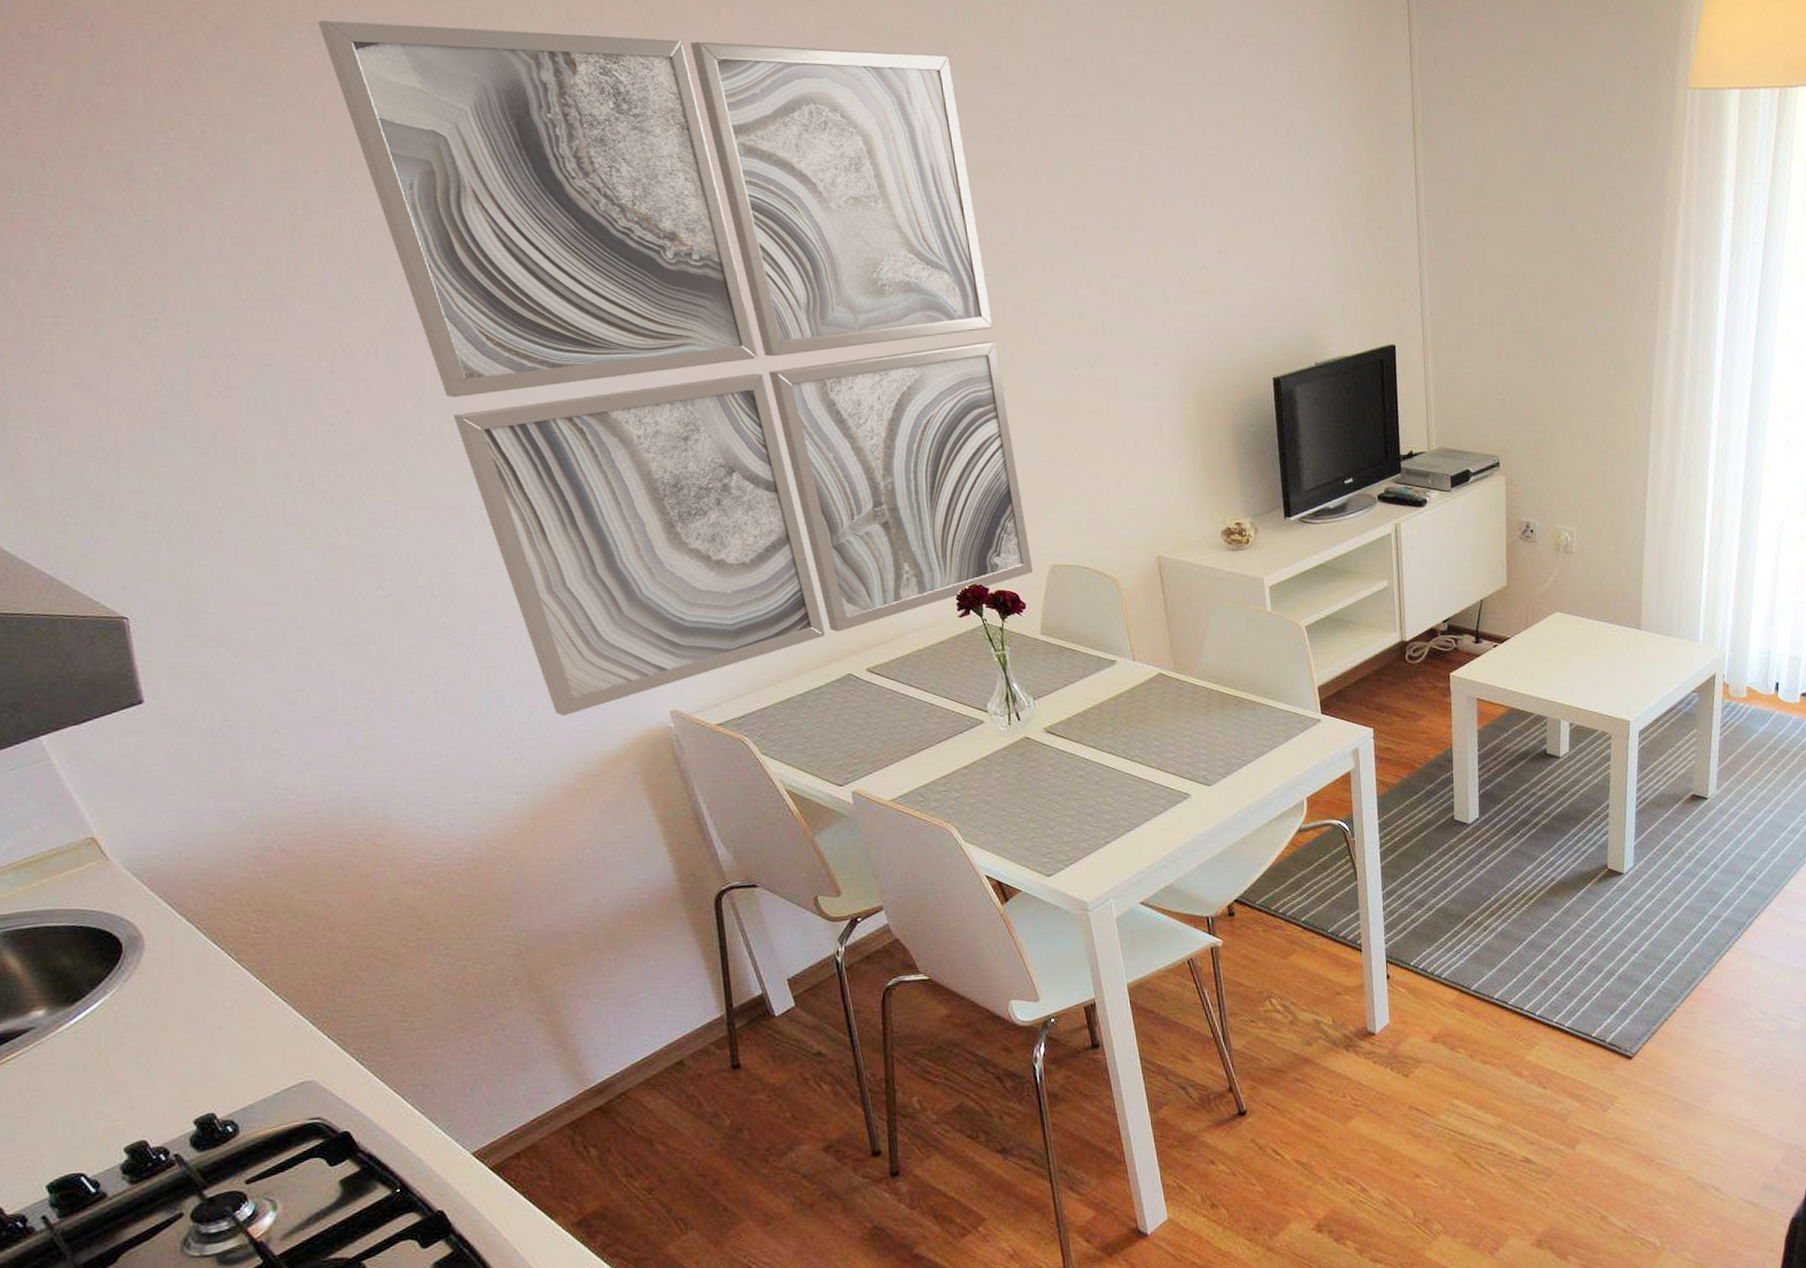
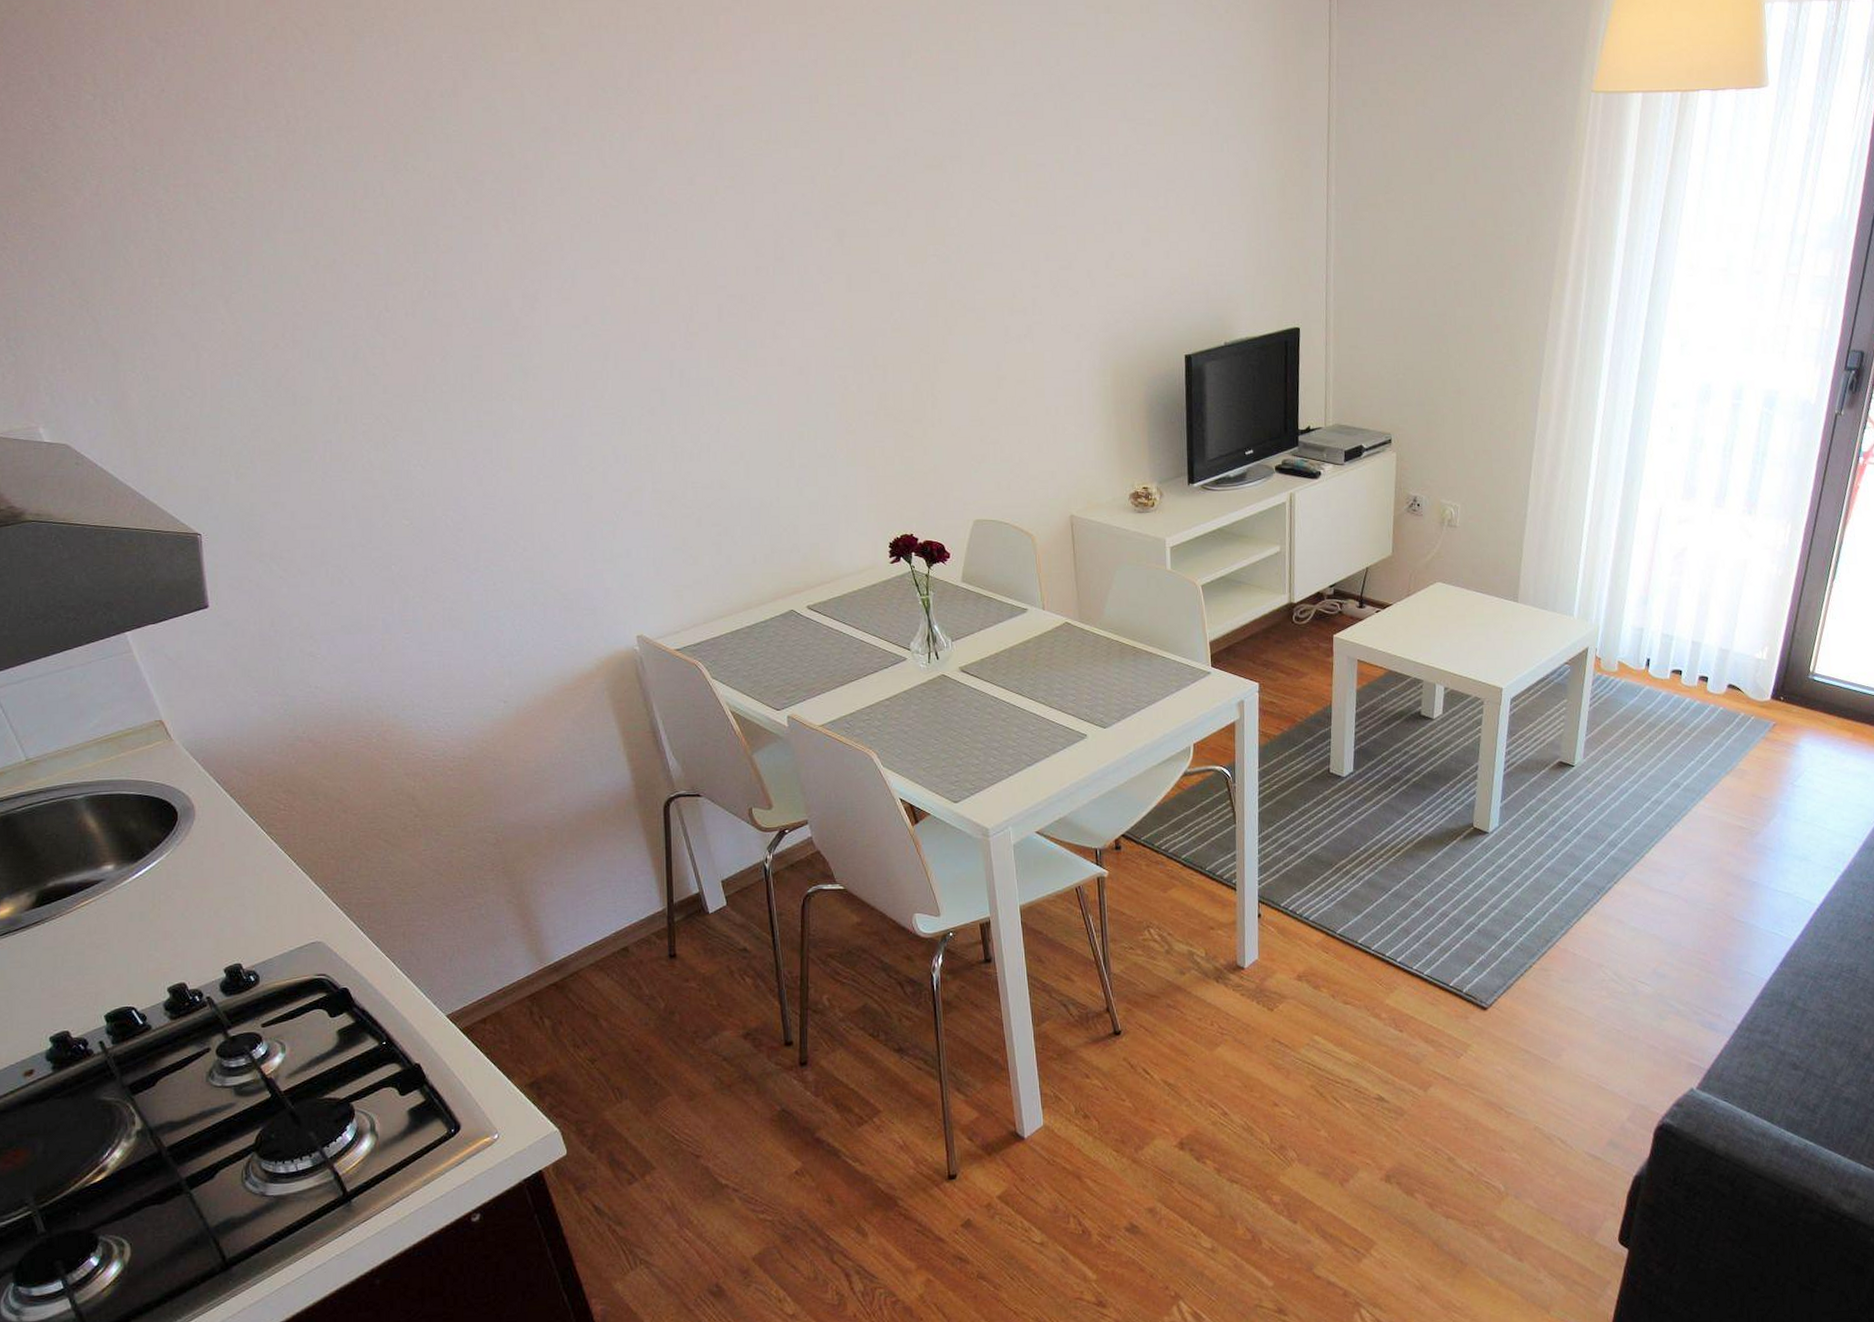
wall art: present [317,20,1033,717] -> none [385,27,958,636]

